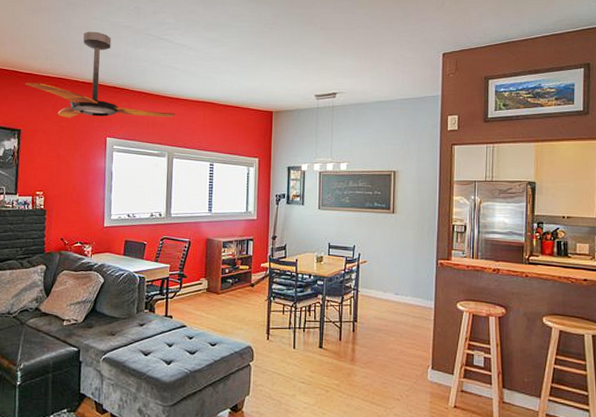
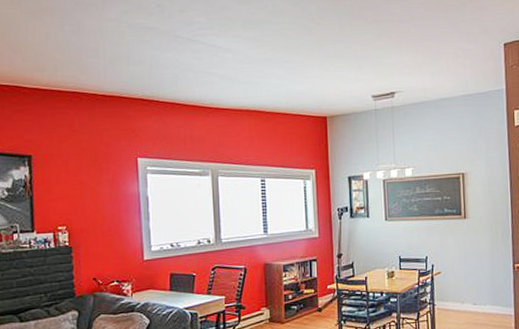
ceiling fan: present [25,31,176,118] -> none [31,35,216,138]

